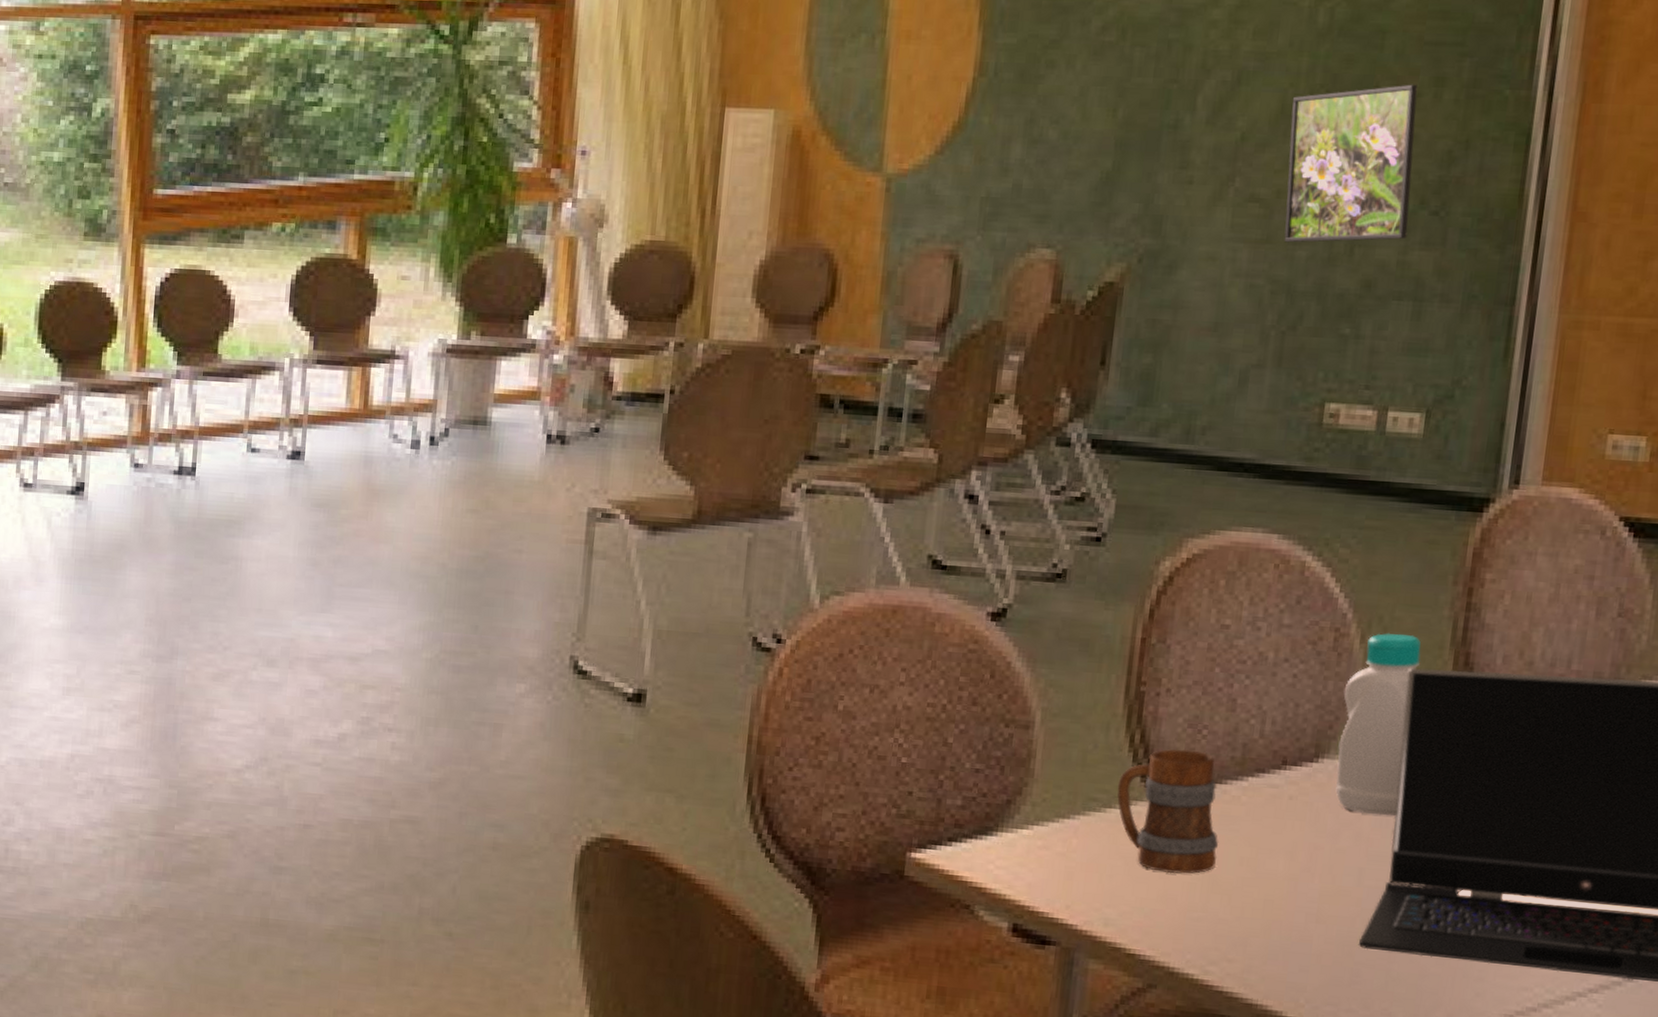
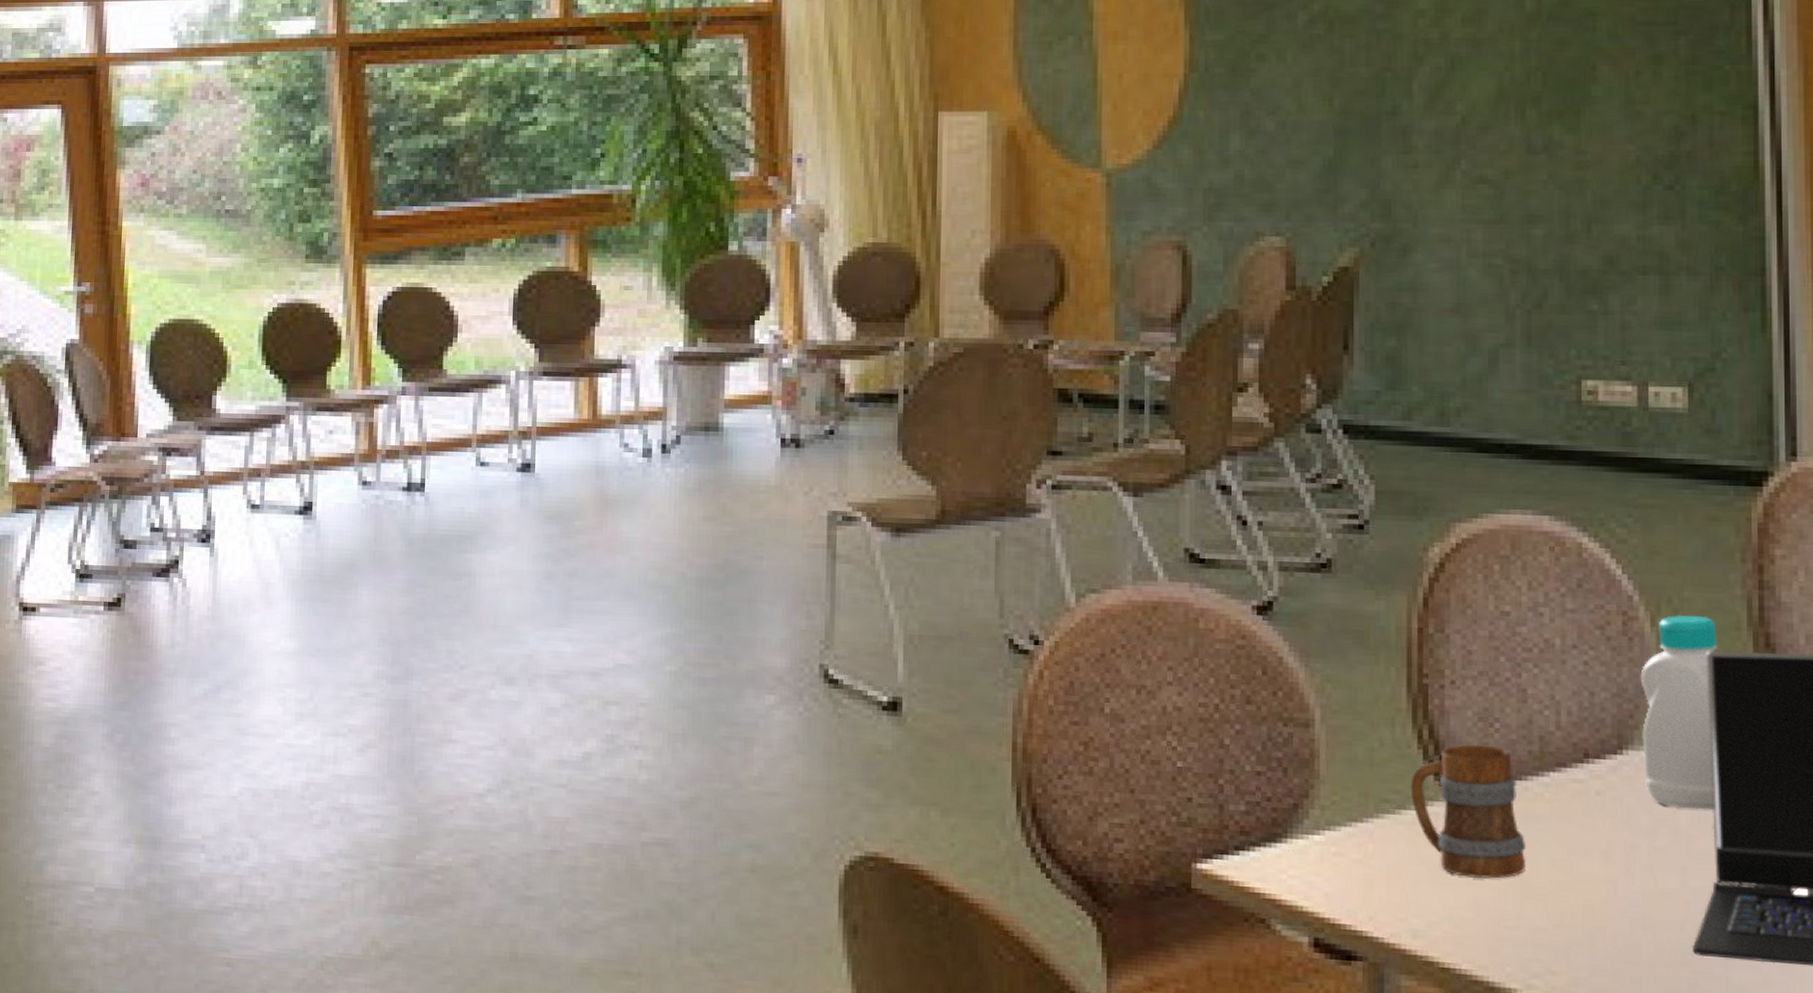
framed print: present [1284,84,1418,243] -> none [1509,63,1644,222]

